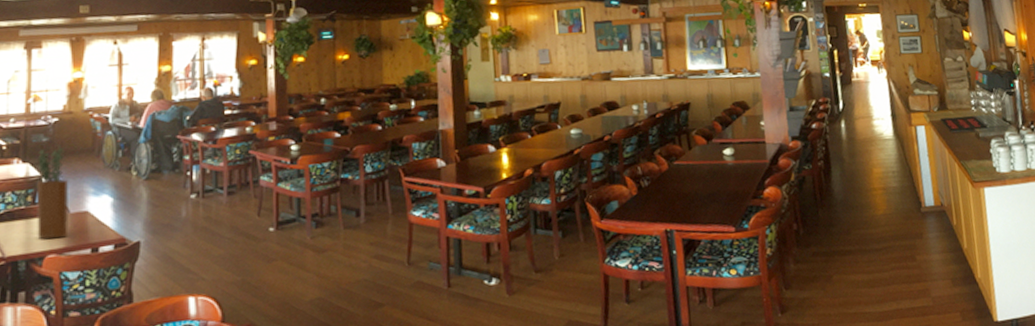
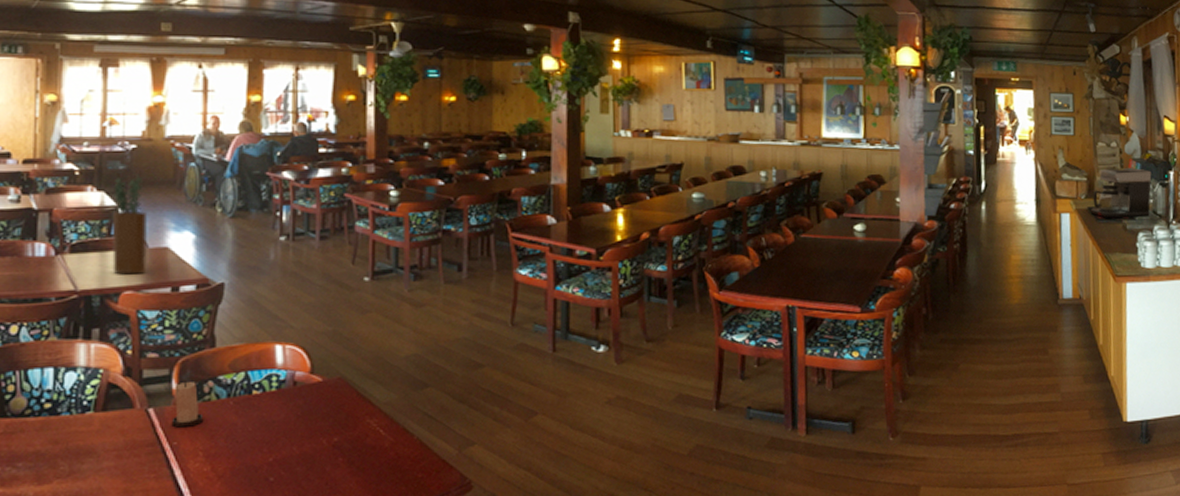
coffee maker: none [943,78,1000,129] -> present [1090,167,1152,219]

